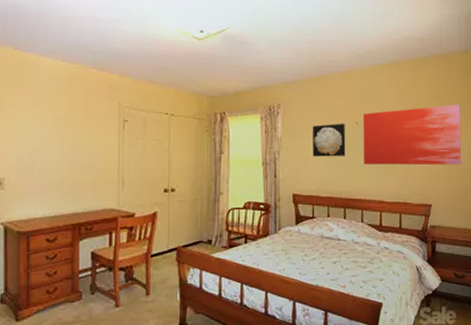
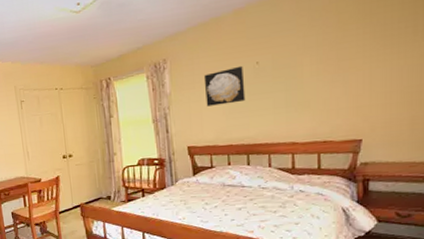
wall art: present [363,104,462,165] -> none [265,14,407,106]

